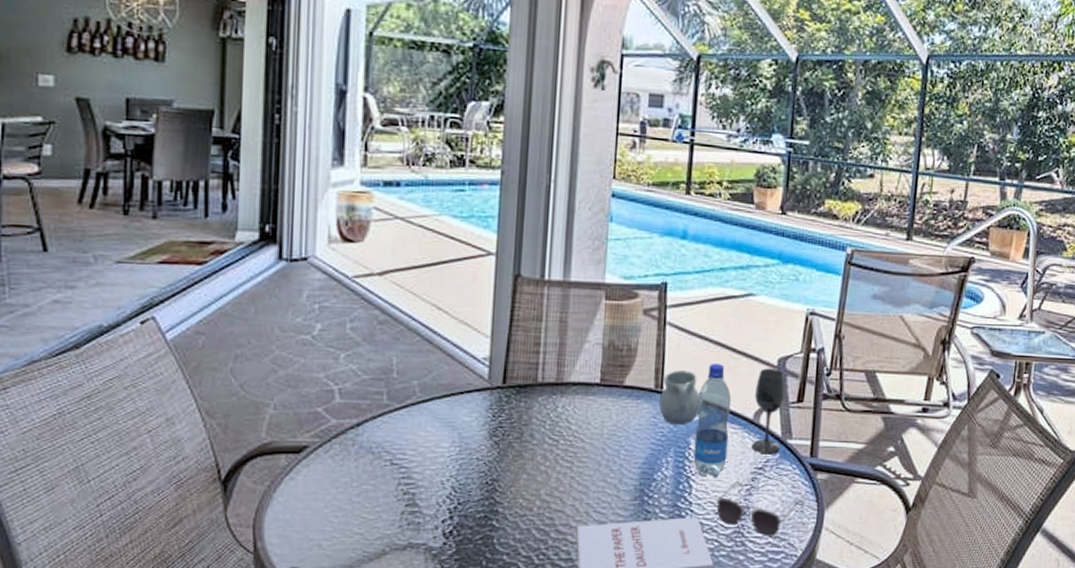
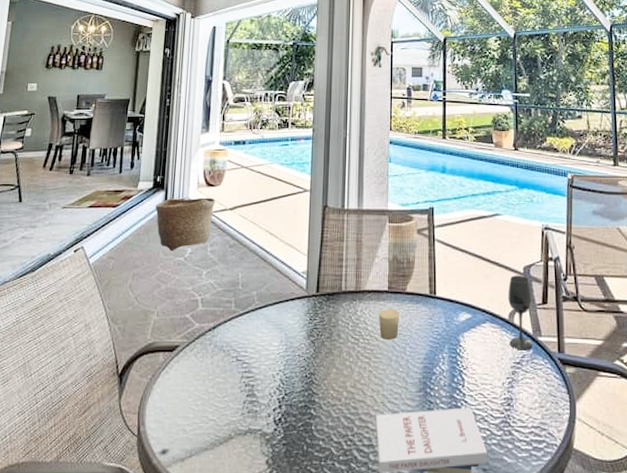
basket: none [265,256,356,327] -> present [155,197,216,251]
candle: none [585,404,614,441] -> present [378,308,399,340]
cream pitcher: present [658,370,700,426] -> none [433,278,466,326]
bottle: present [693,364,732,478] -> none [463,272,491,372]
sunglasses: present [715,481,805,538] -> none [484,375,559,427]

